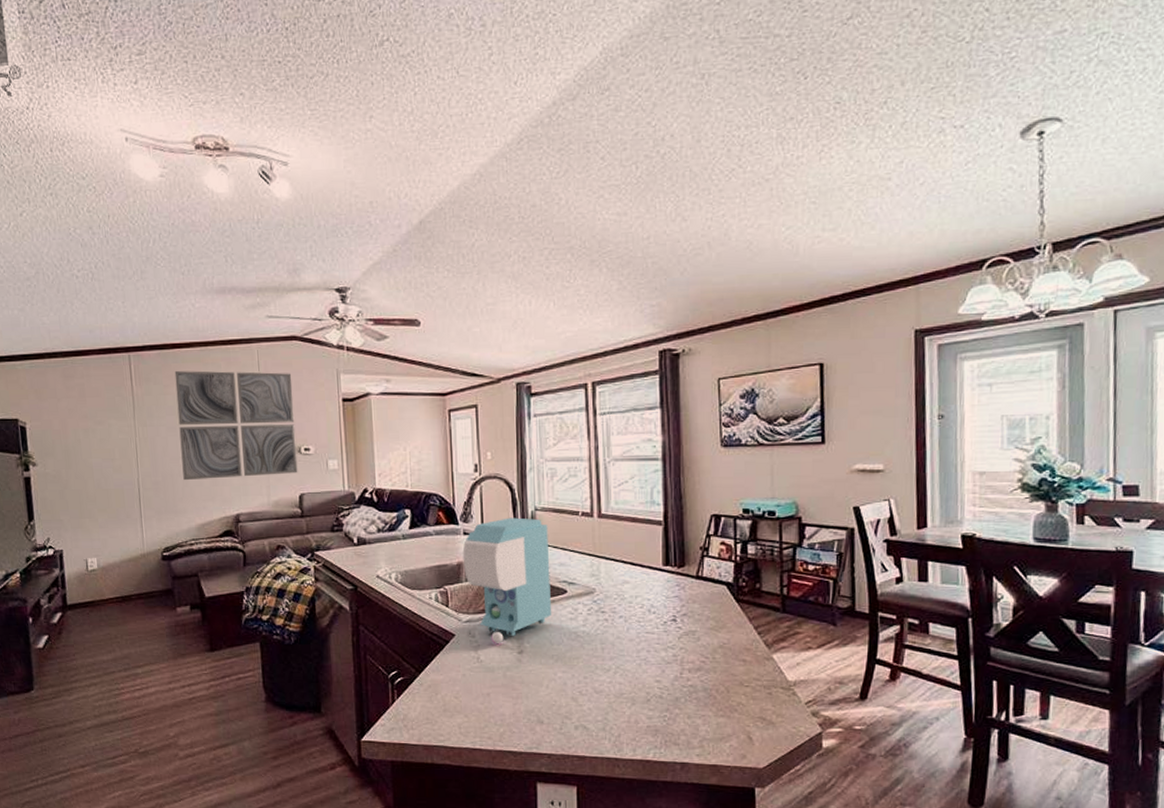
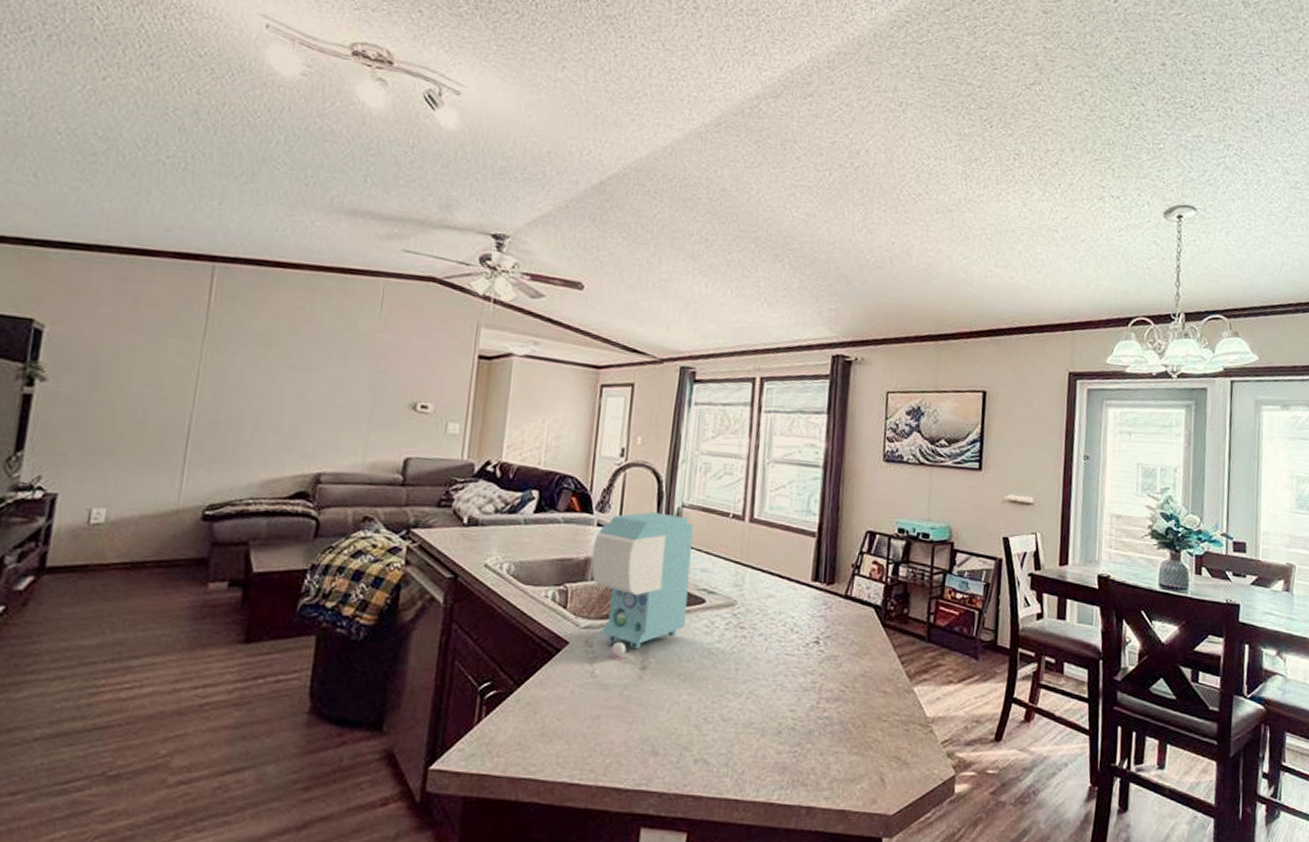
wall art: present [174,371,298,481] -> none [254,293,422,433]

